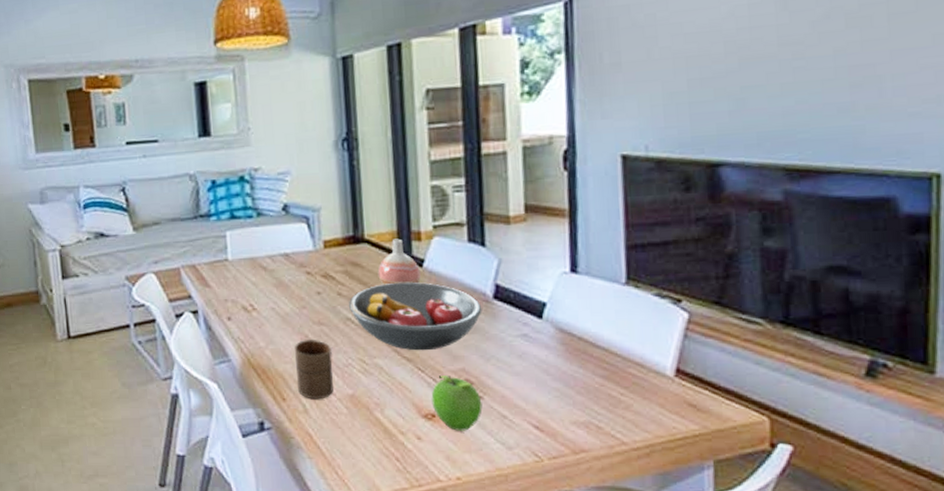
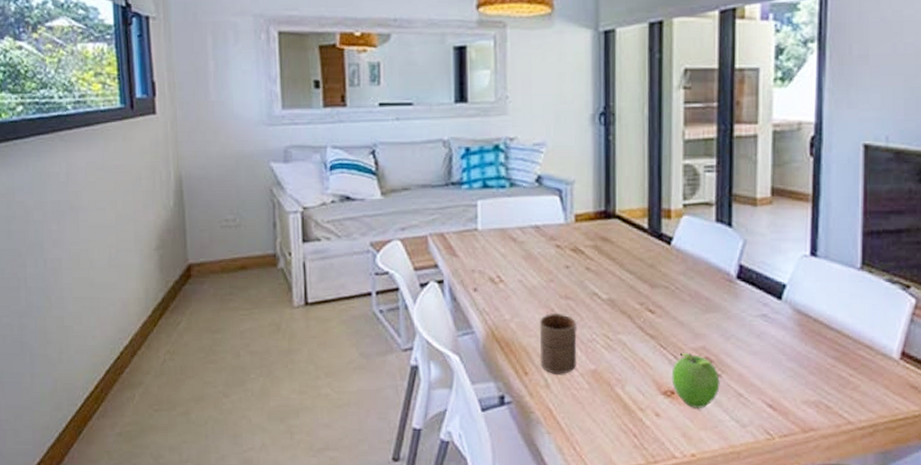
fruit bowl: present [348,282,482,351] -> none [595,259,725,328]
vase: present [377,238,421,285] -> none [627,215,668,261]

